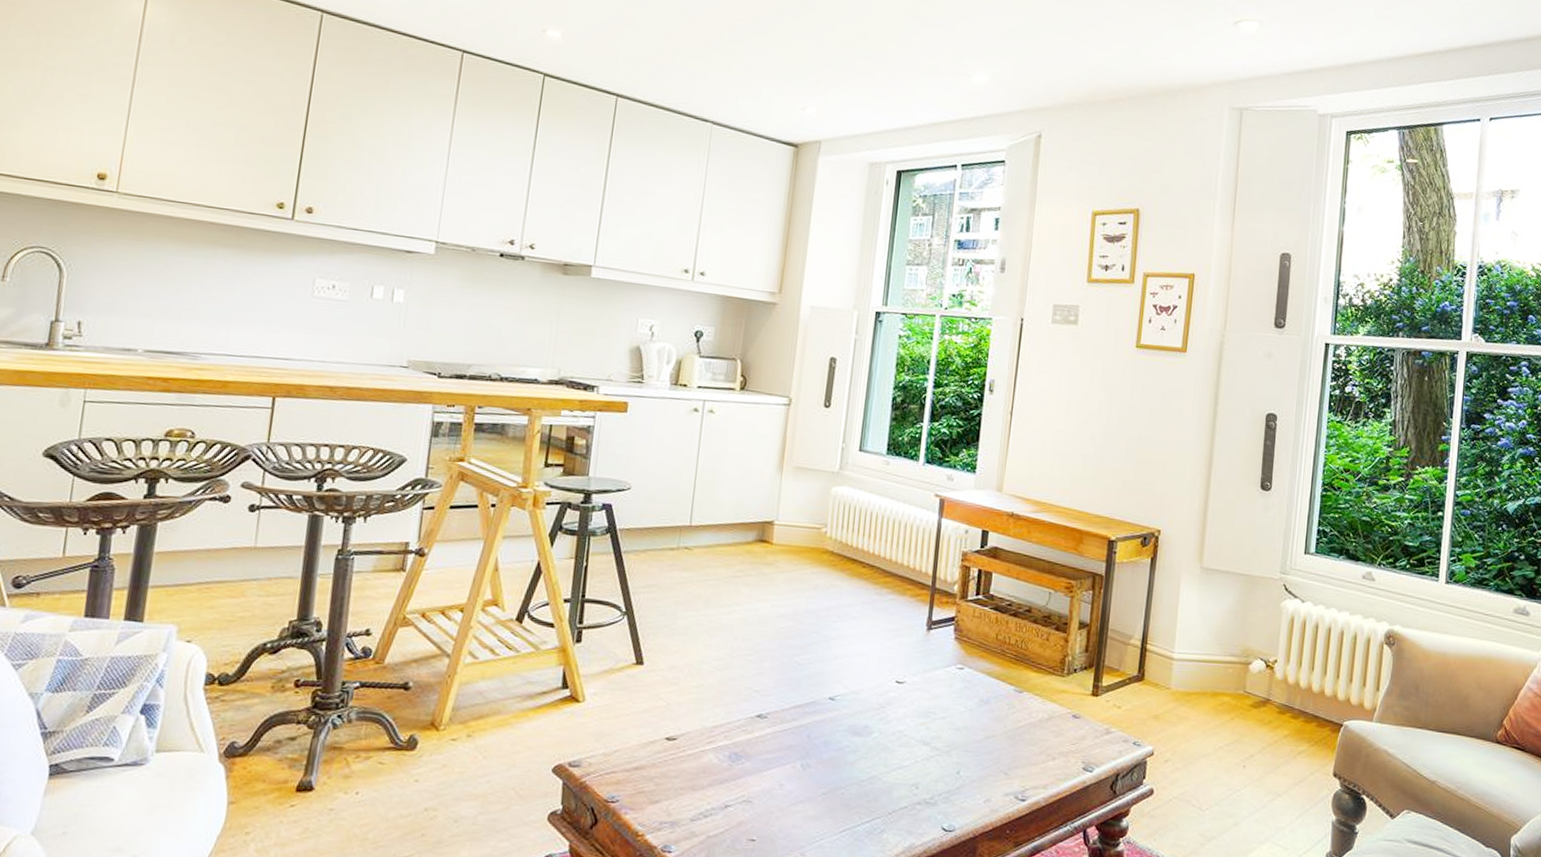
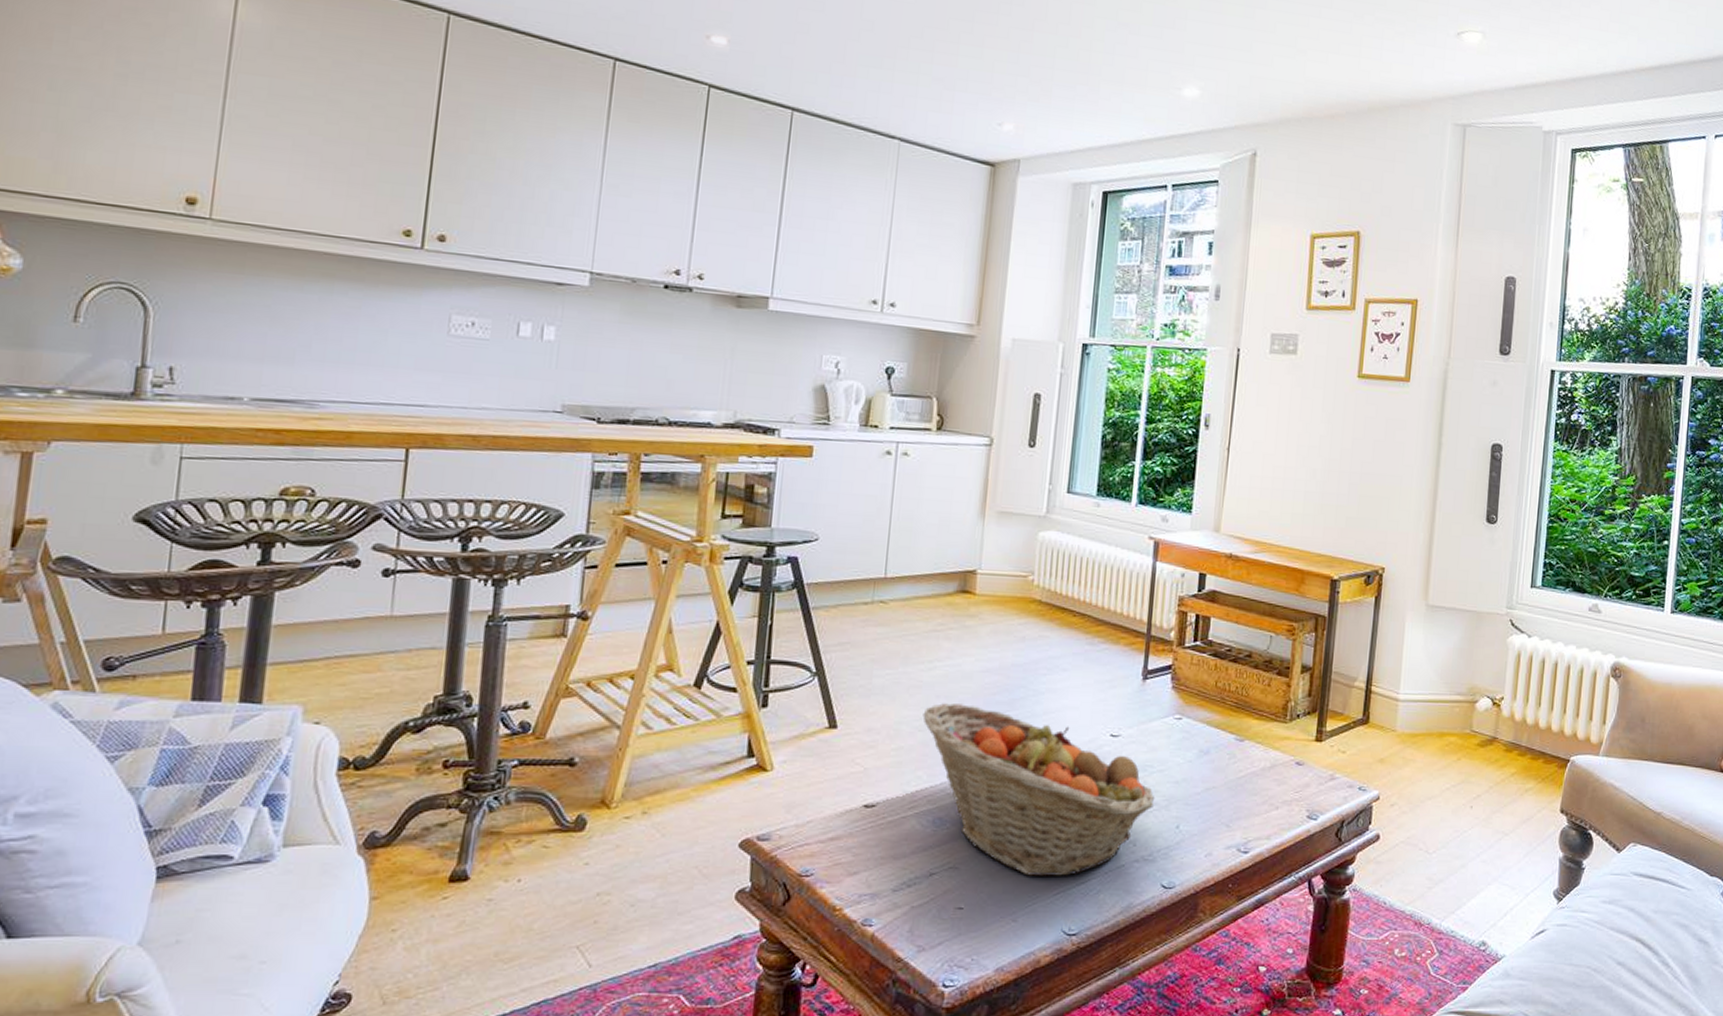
fruit basket: none [721,645,937,815] -> present [922,703,1155,876]

